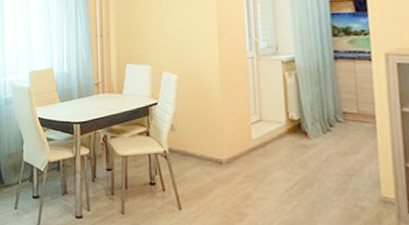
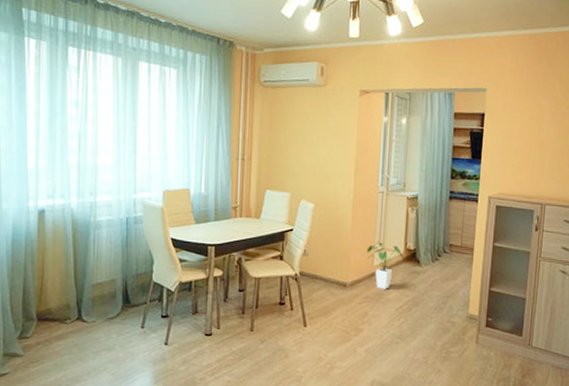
house plant: none [241,111,287,167] -> present [366,241,404,289]

